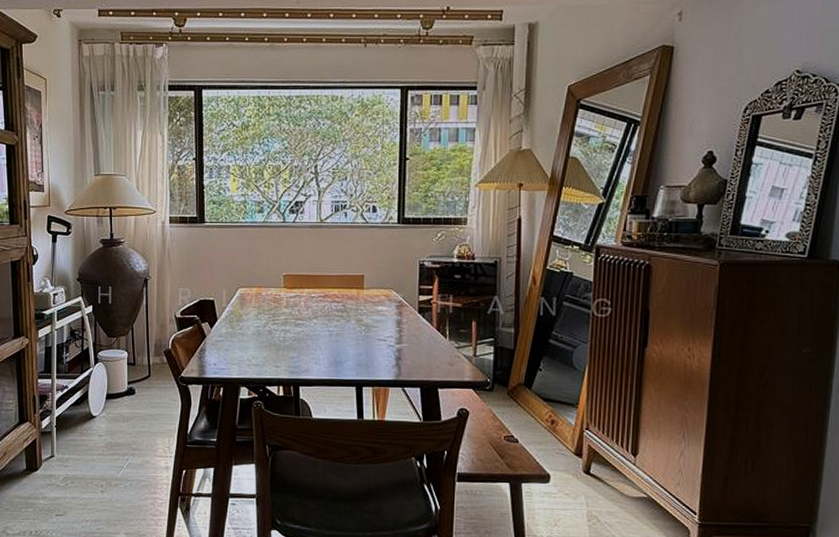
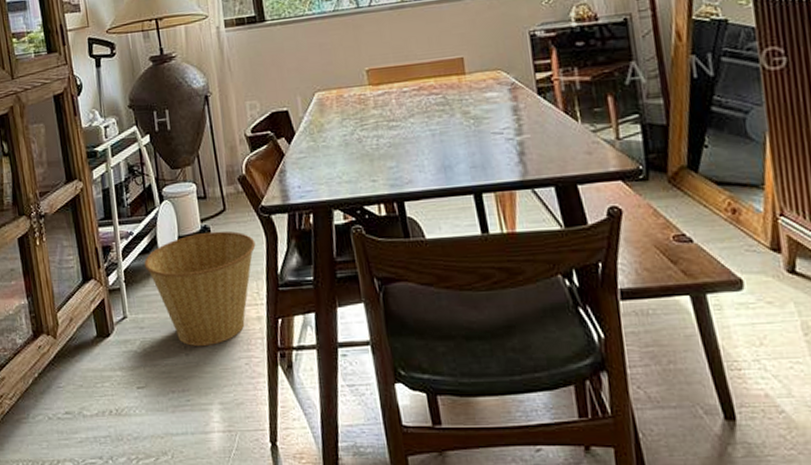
basket: none [74,393,172,486] -> present [144,231,256,346]

